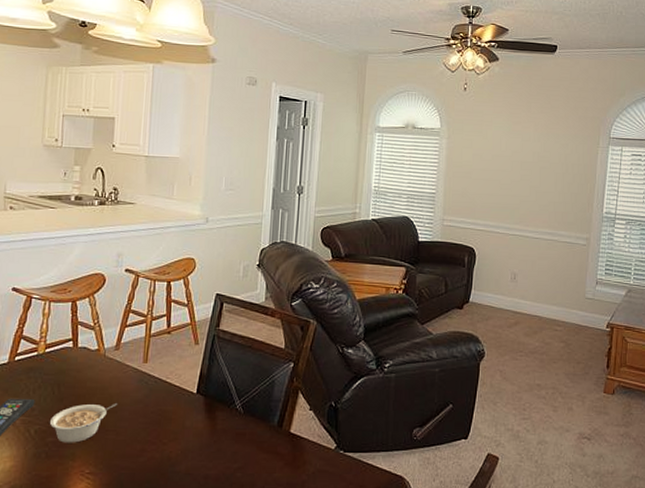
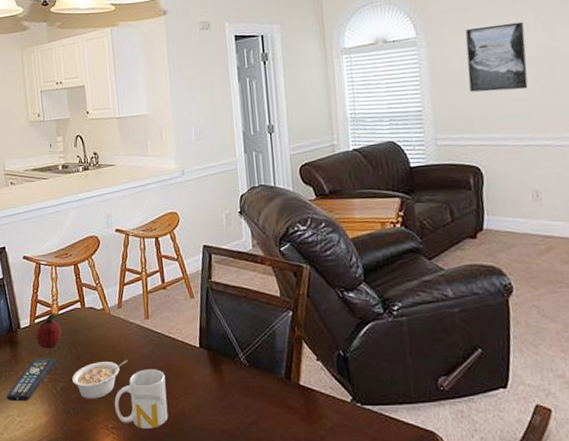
fruit: none [13,350,47,388] -> present [36,312,62,349]
mug: none [94,413,156,474] -> present [114,369,168,429]
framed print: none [477,129,526,188] -> present [465,21,528,92]

